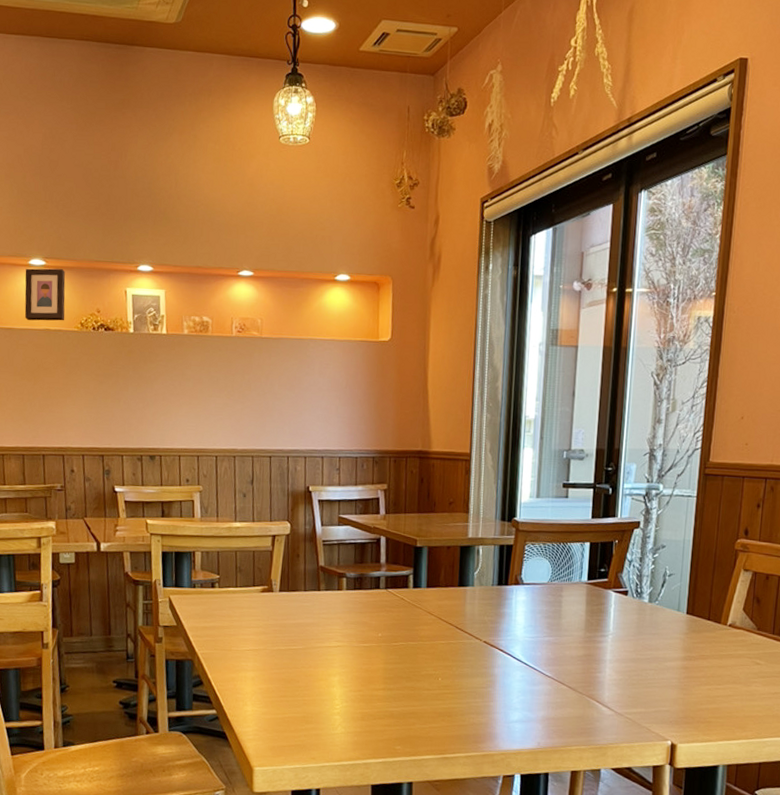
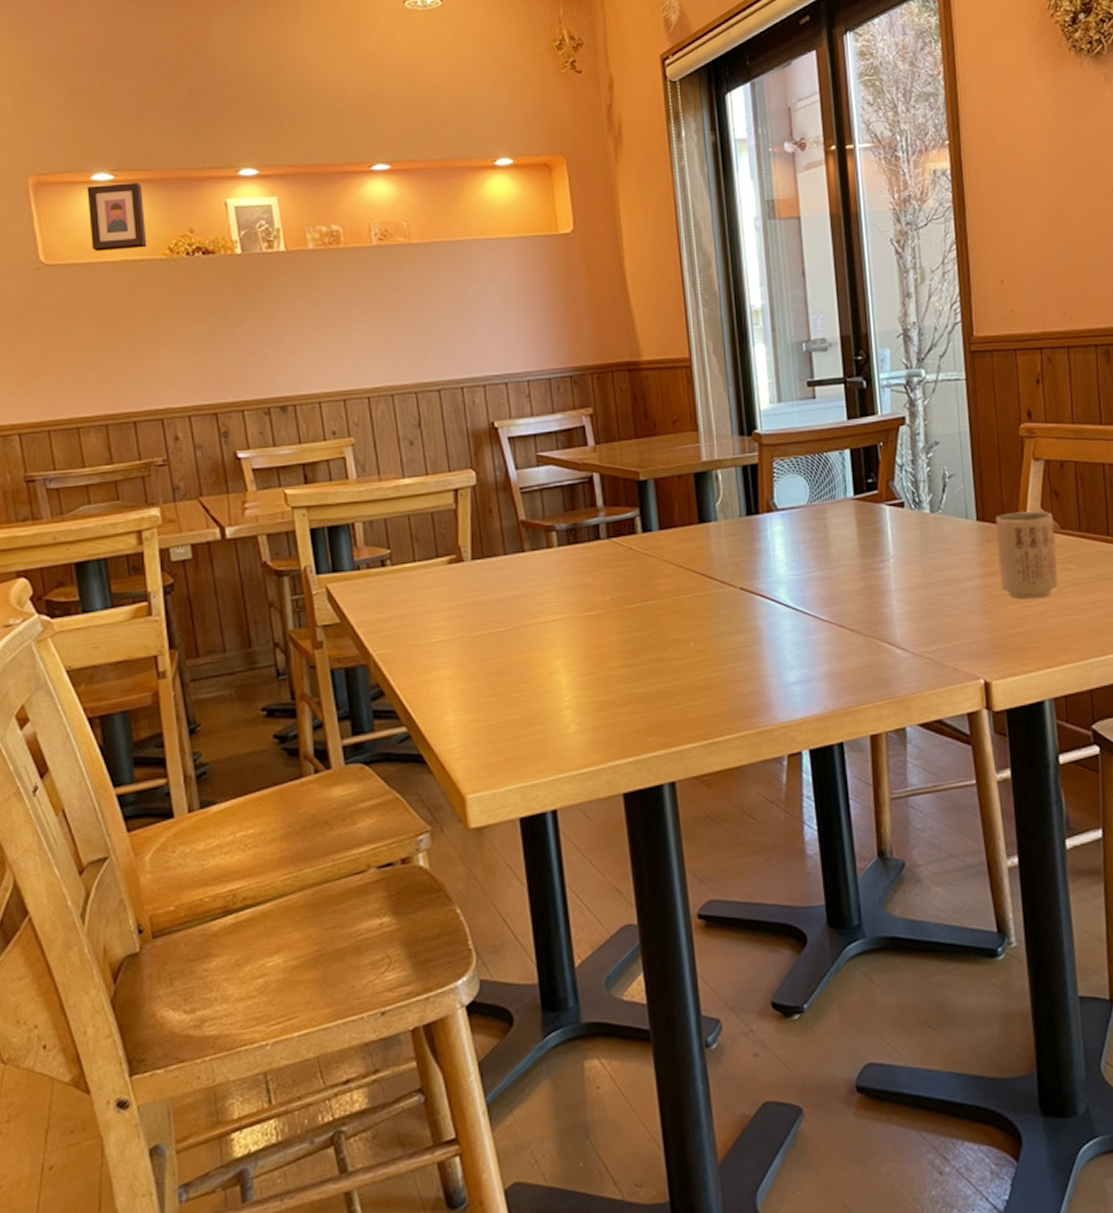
cup: none [698,611,752,683] -> present [995,511,1058,598]

